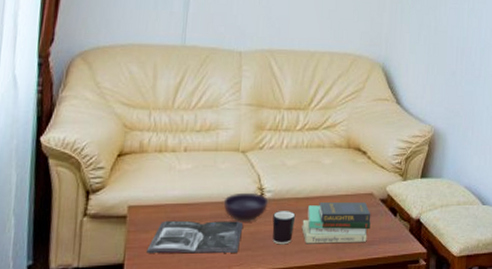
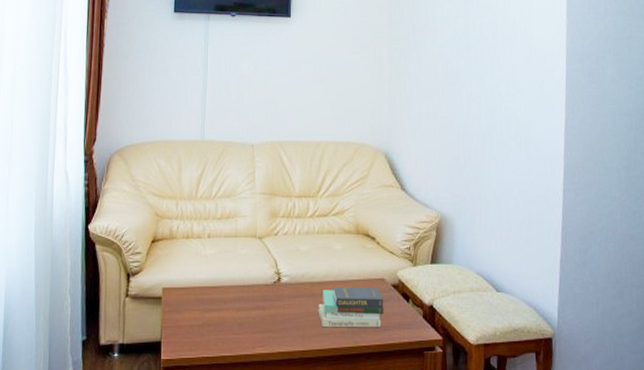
magazine: present [146,220,244,254] -> none [180,302,264,334]
bowl: present [223,192,269,222] -> none [245,276,286,305]
mug: present [272,211,296,245] -> none [290,295,312,328]

